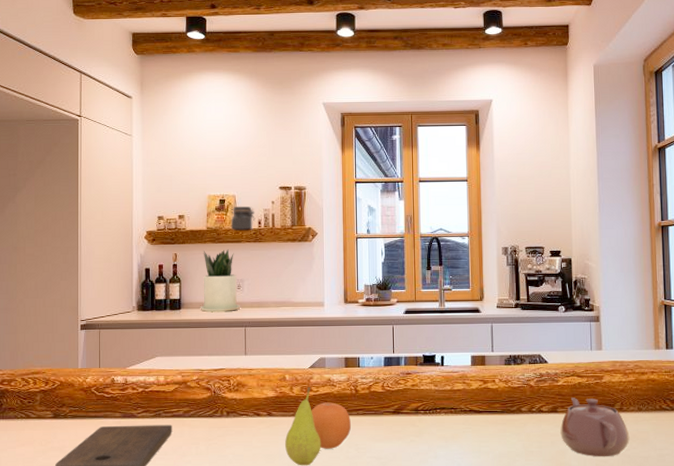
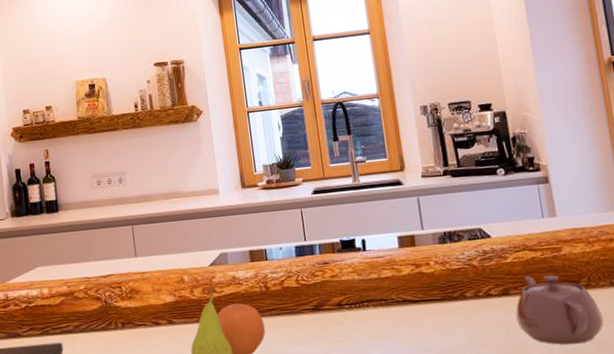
planter: present [200,249,241,313] -> none [76,139,125,212]
jar: present [231,206,255,232] -> none [103,89,131,119]

